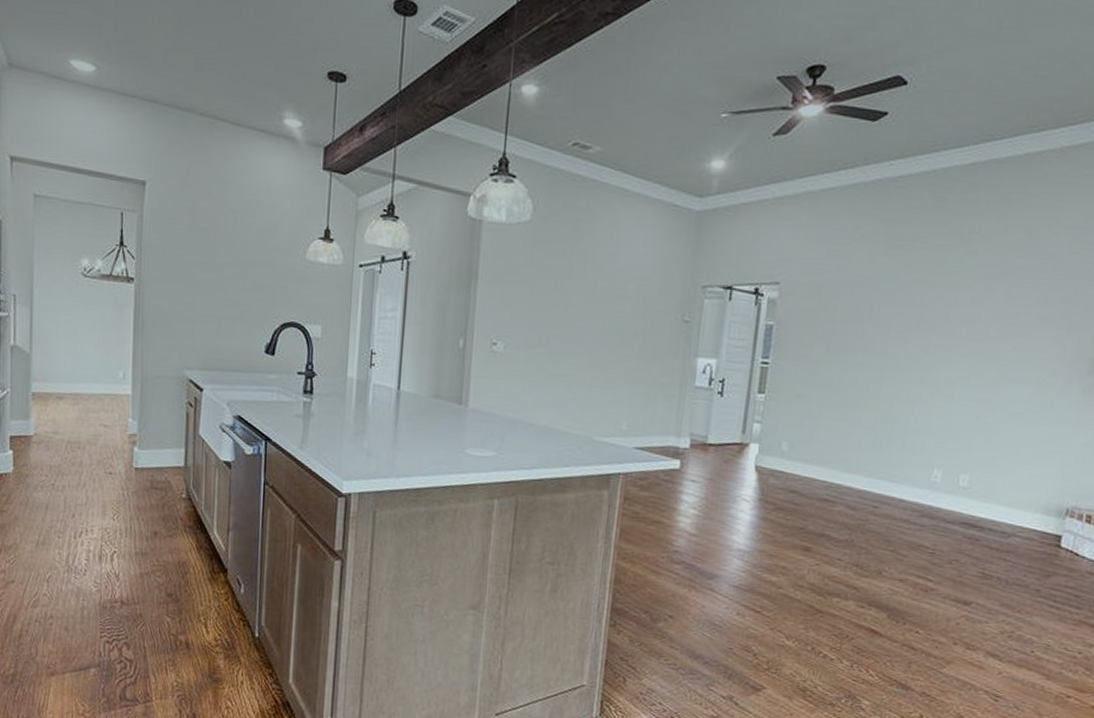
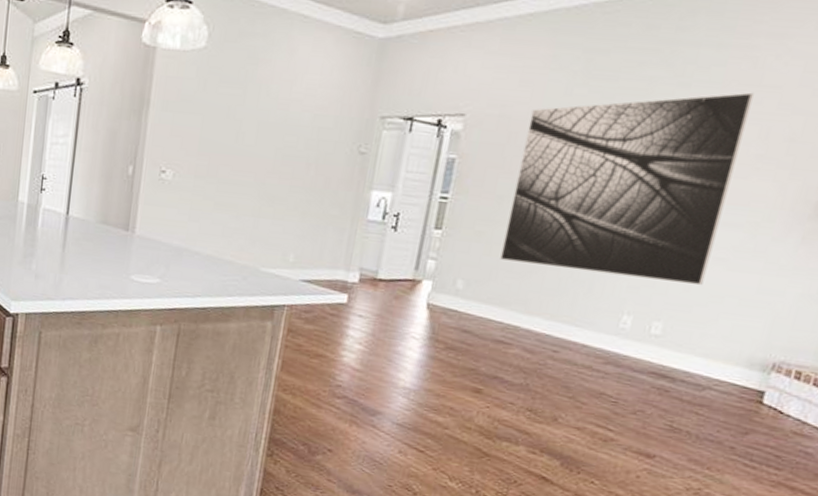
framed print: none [820,259,1031,439] -> present [500,92,754,286]

